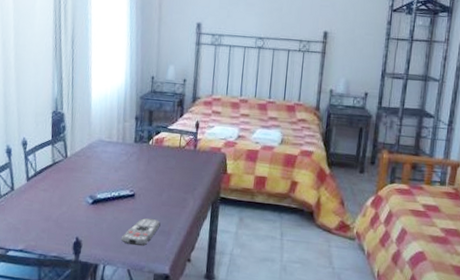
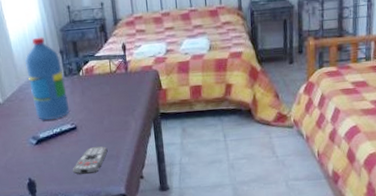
water bottle: none [98,100,134,183] -> present [24,37,70,120]

